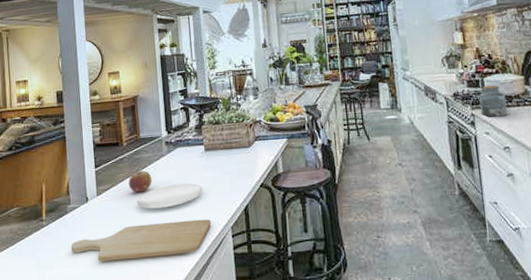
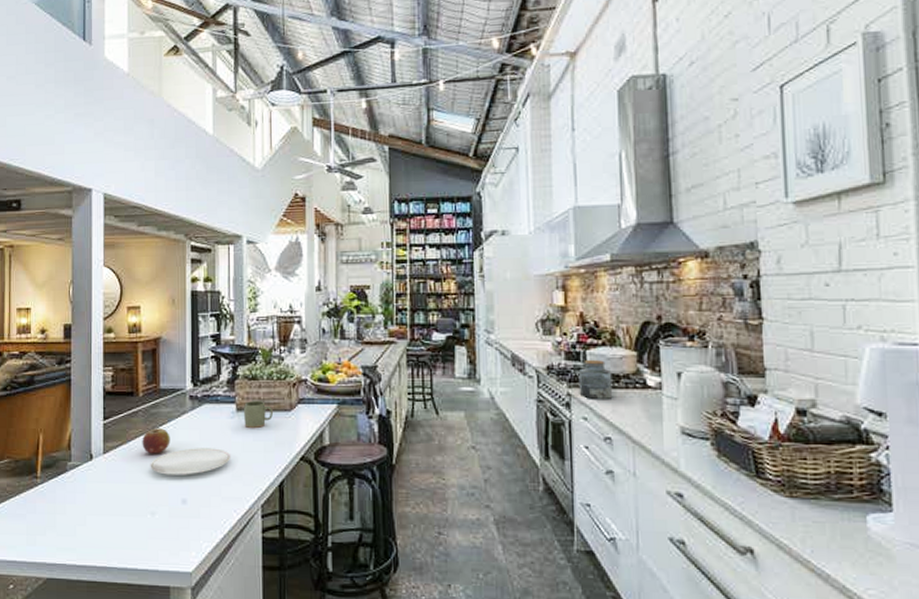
chopping board: present [71,219,211,262] -> none [69,492,237,533]
mug: none [210,140,235,164] -> present [243,400,273,428]

